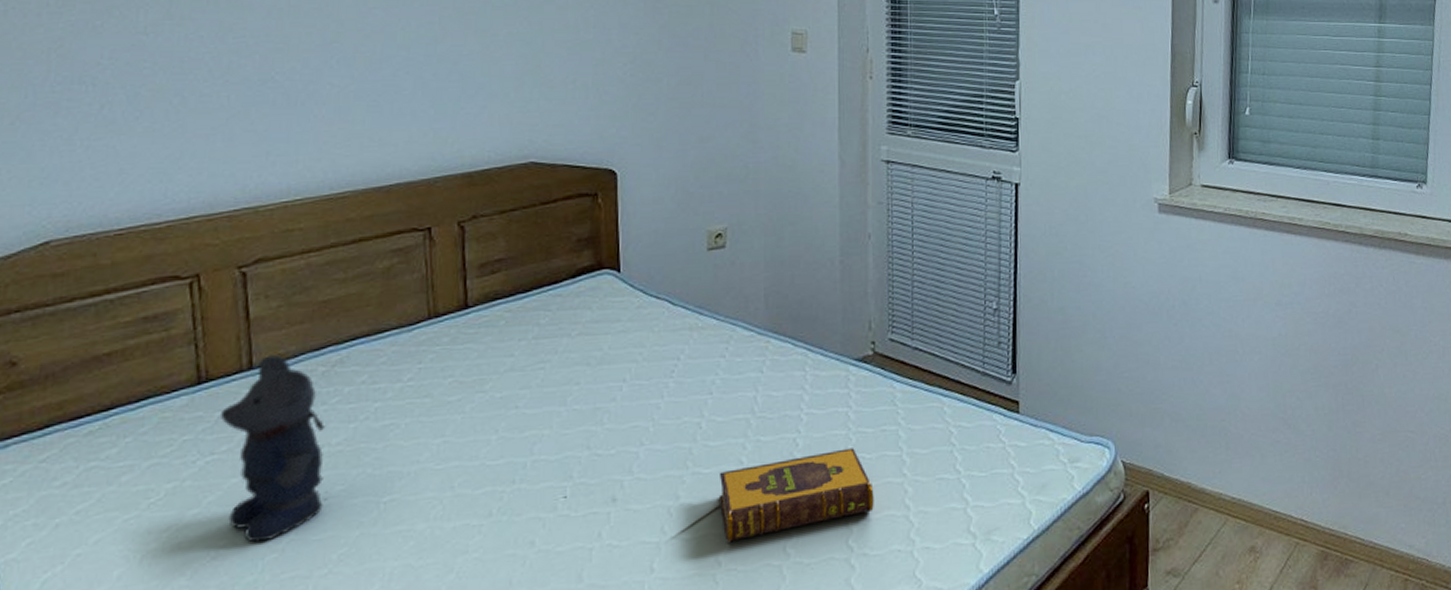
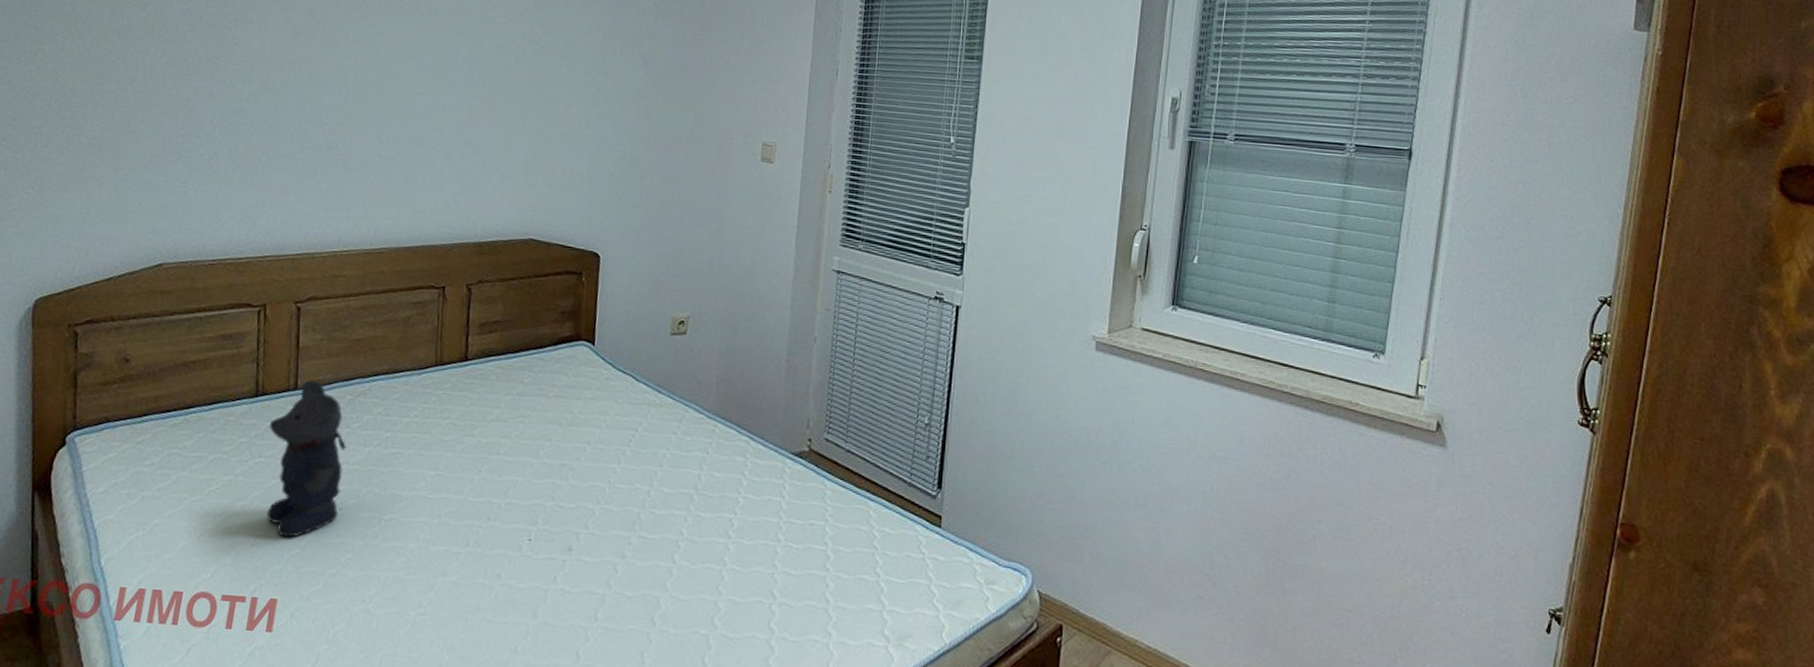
hardback book: present [718,448,874,543] -> none [659,535,798,606]

